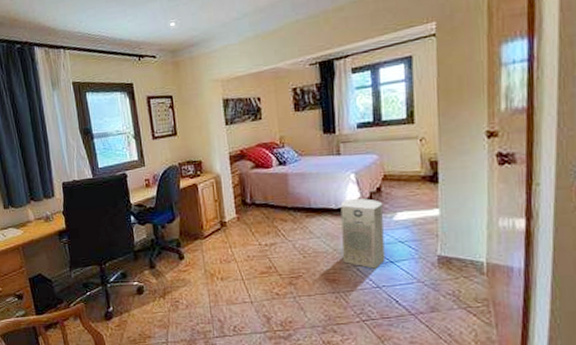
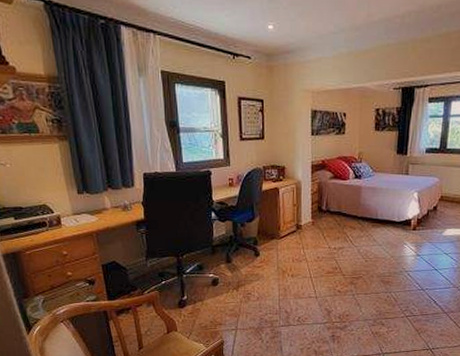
air purifier: present [340,198,385,269] -> none [397,214,436,275]

